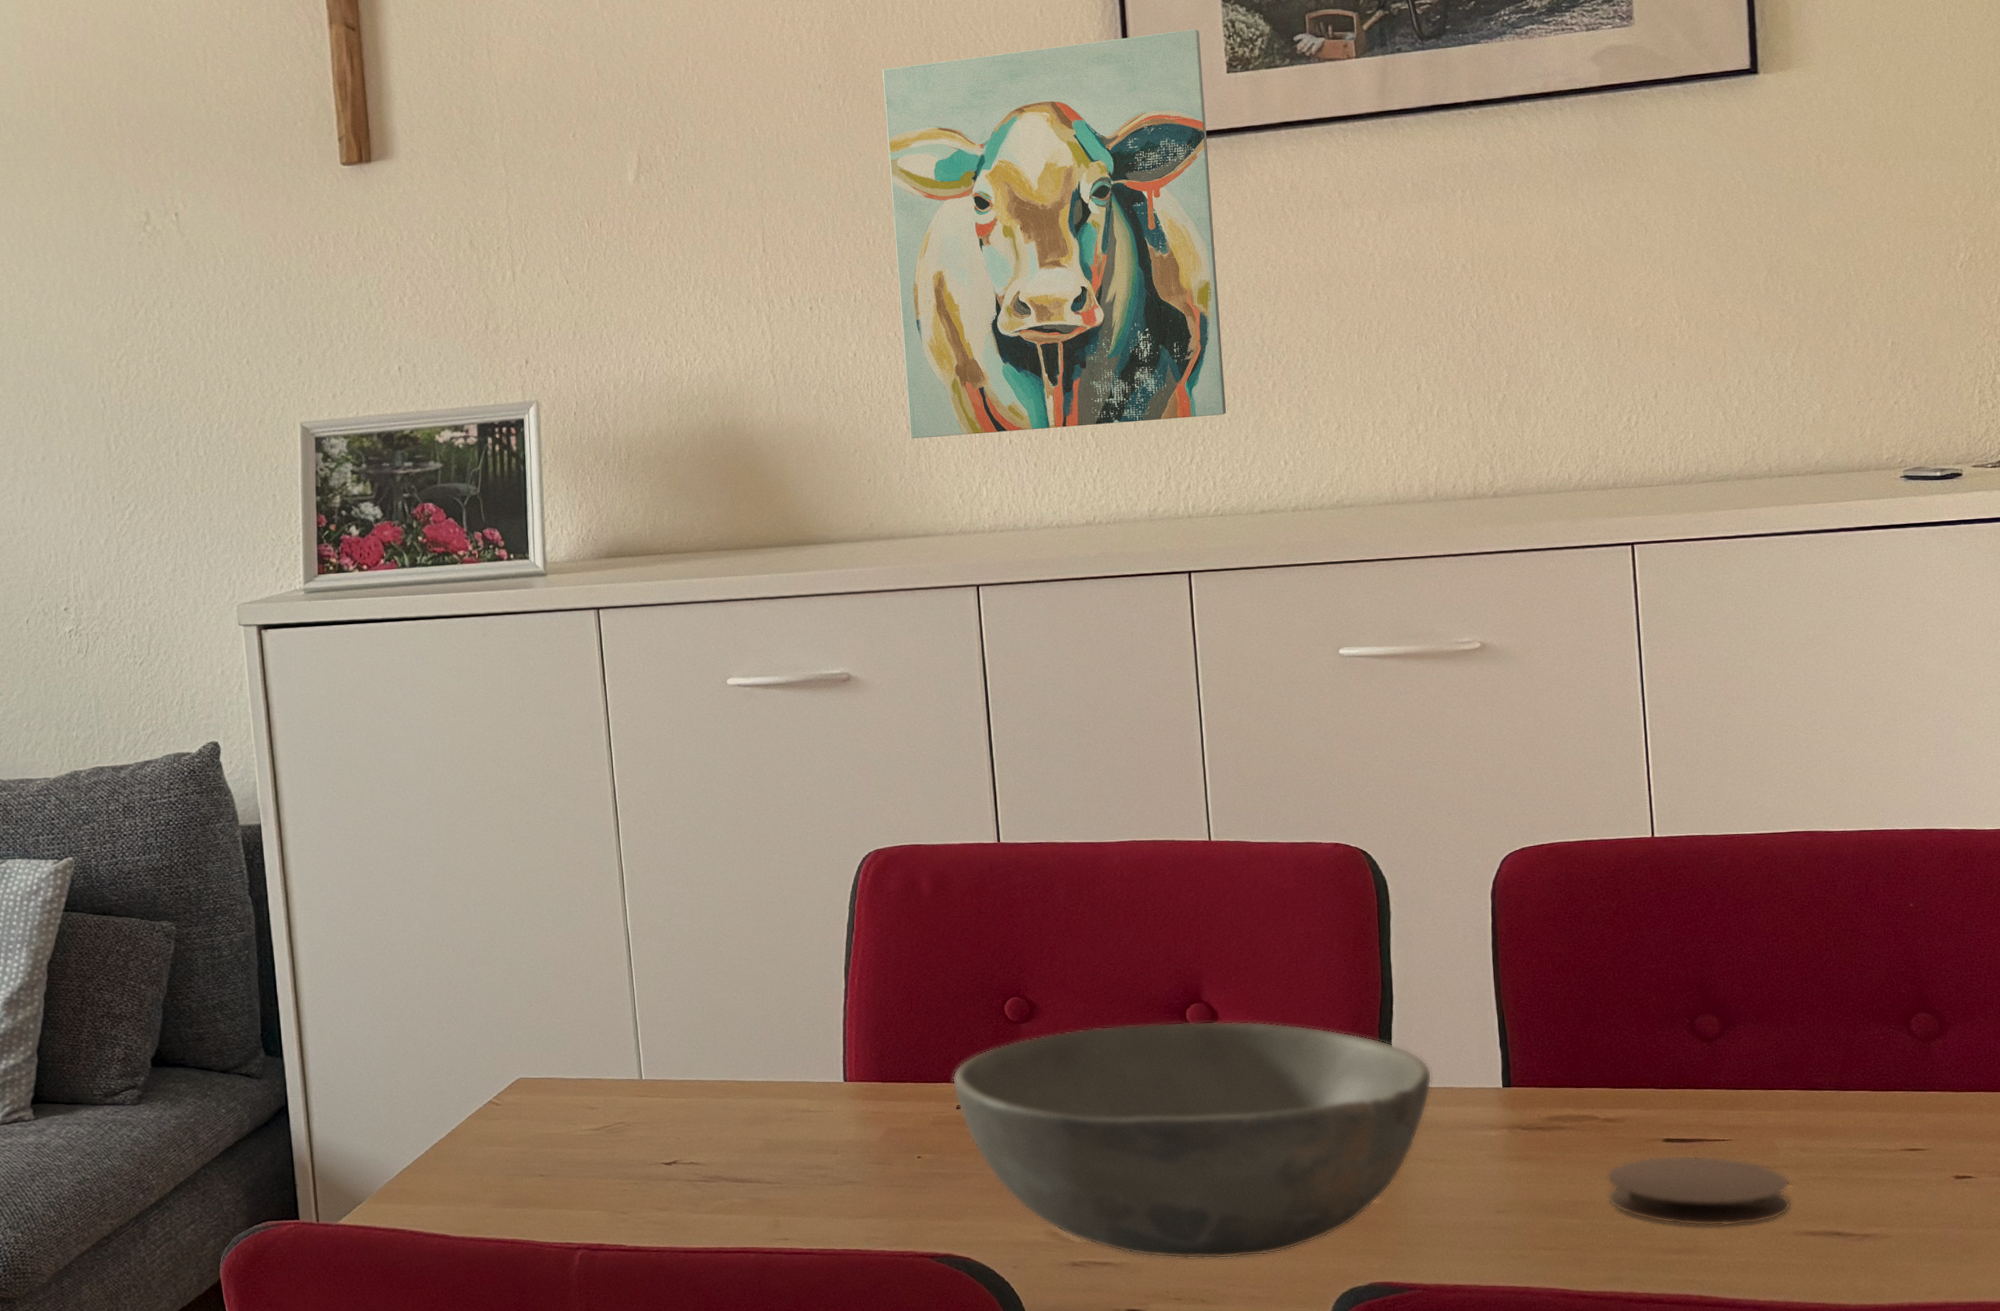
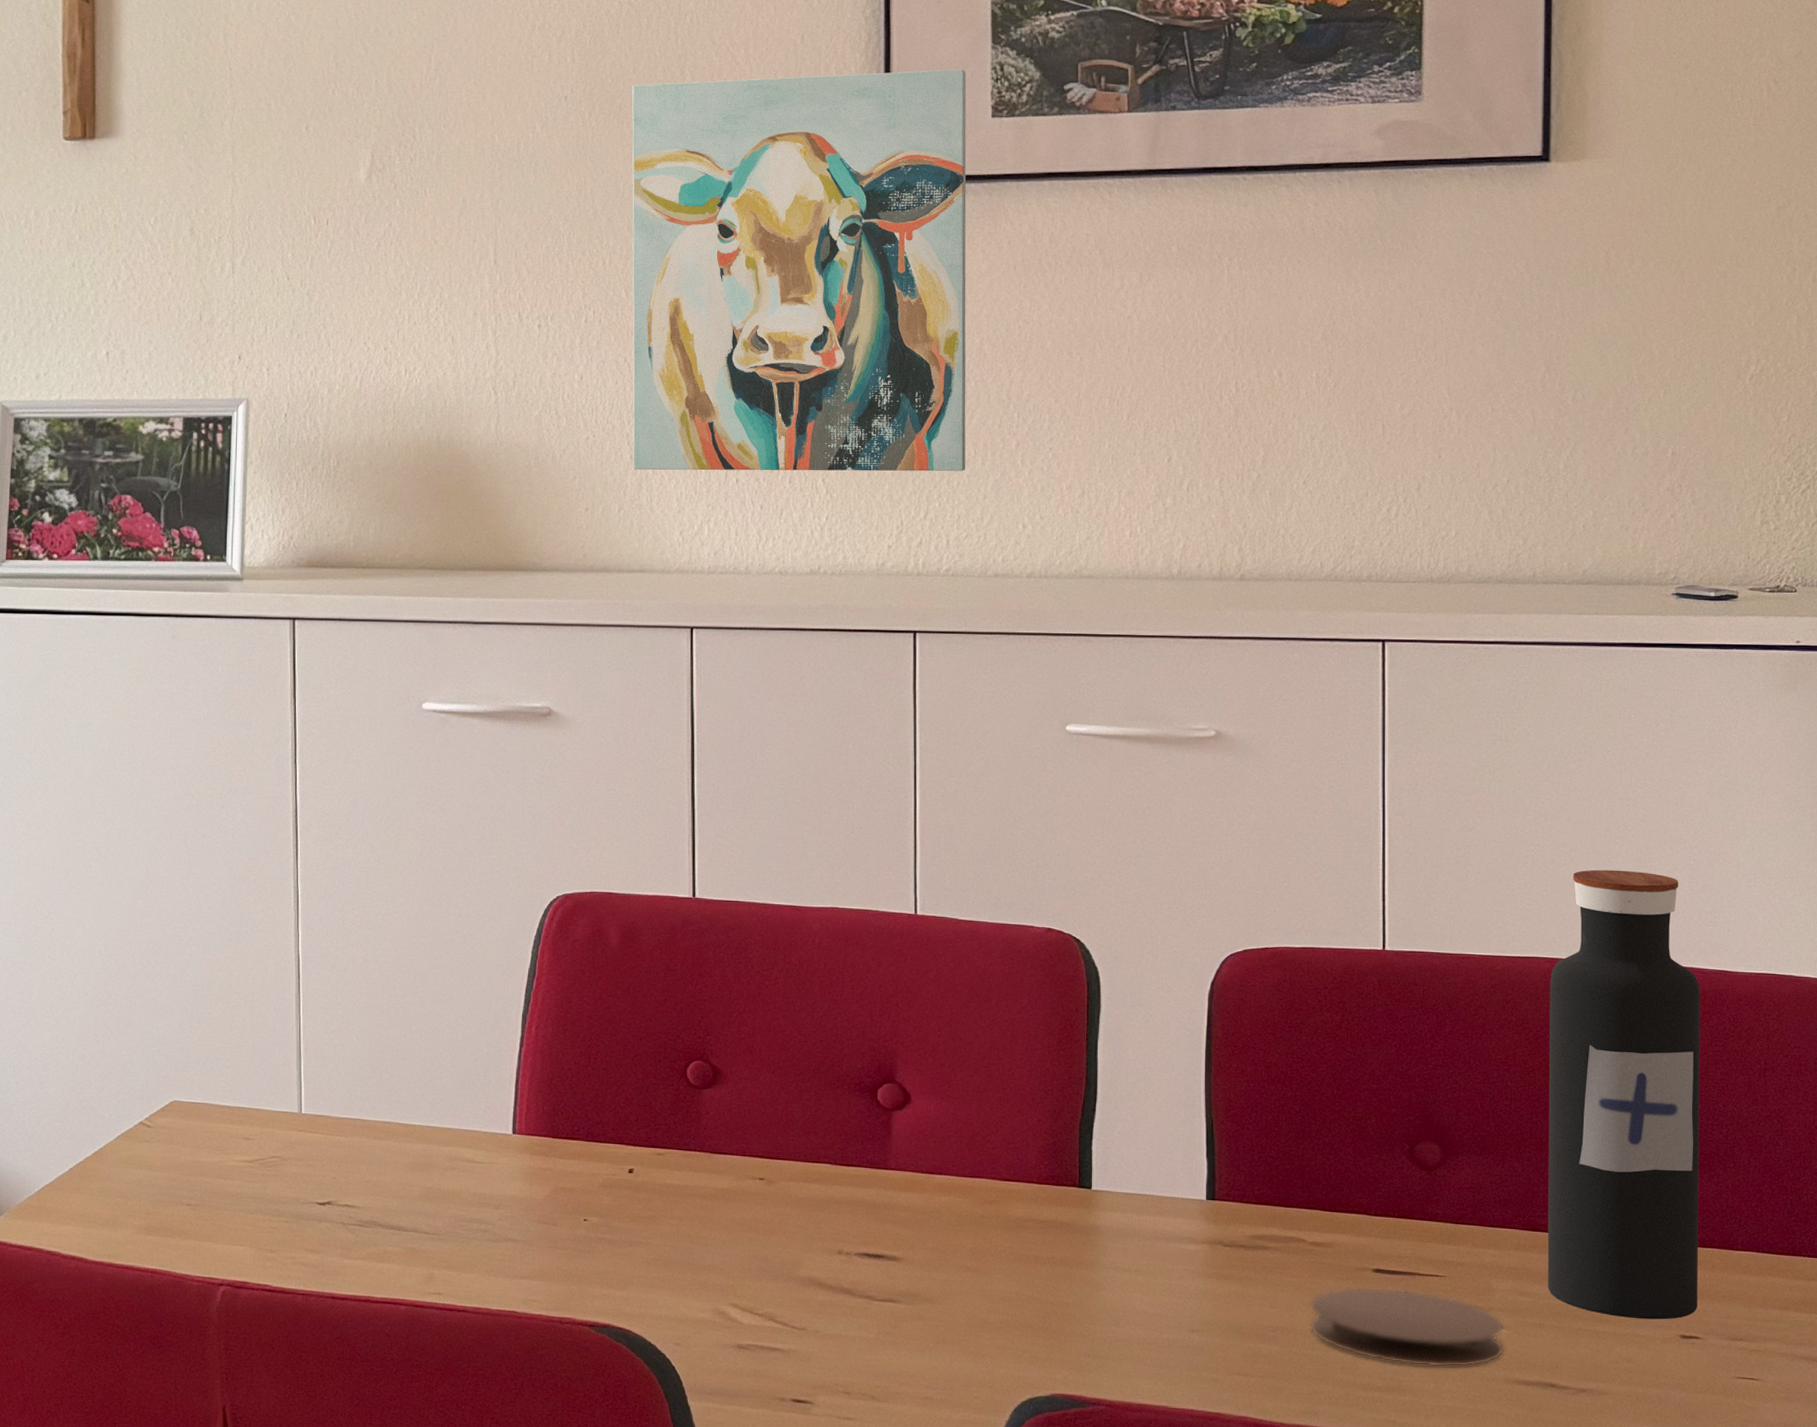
bowl: present [952,1021,1432,1259] -> none [626,1099,1133,1356]
water bottle: none [1810,742,1969,1164] -> present [1547,869,1700,1320]

